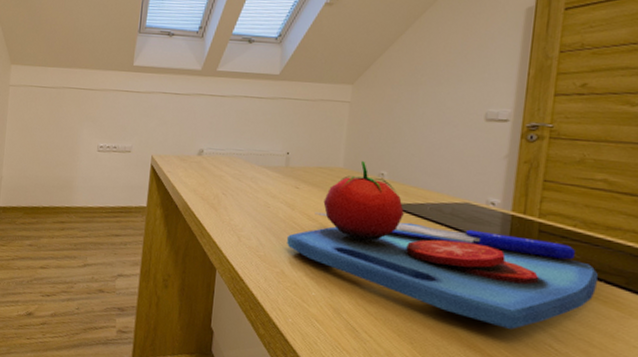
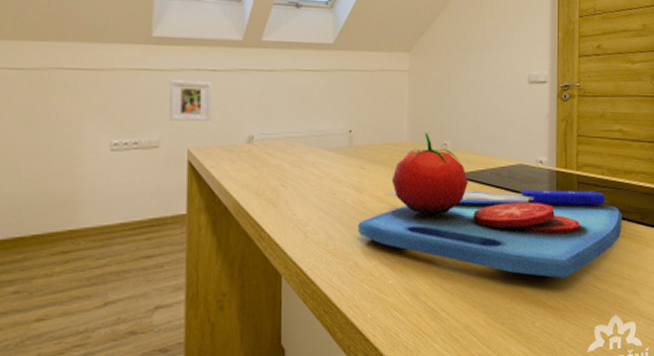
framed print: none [140,100,175,135] -> present [170,80,213,121]

